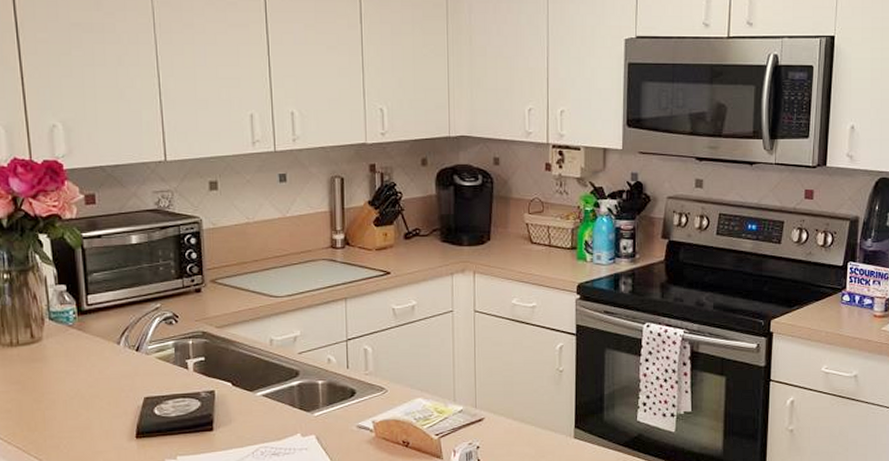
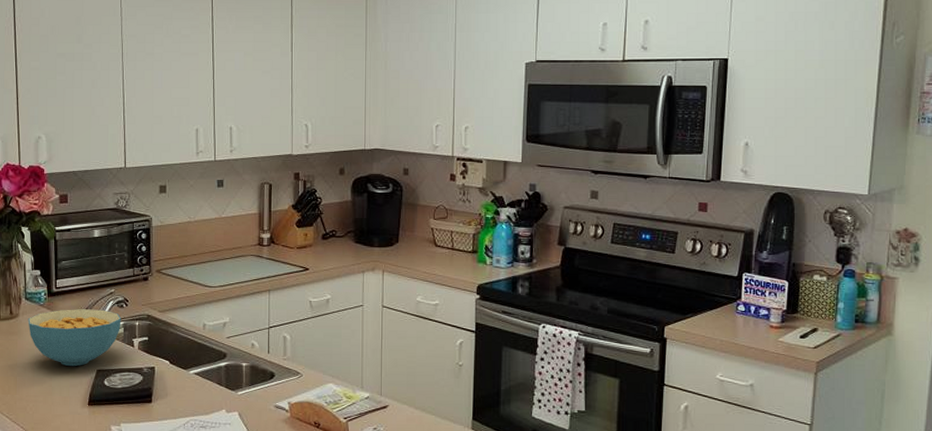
cereal bowl: none [54,328,171,395] -> present [28,309,122,366]

